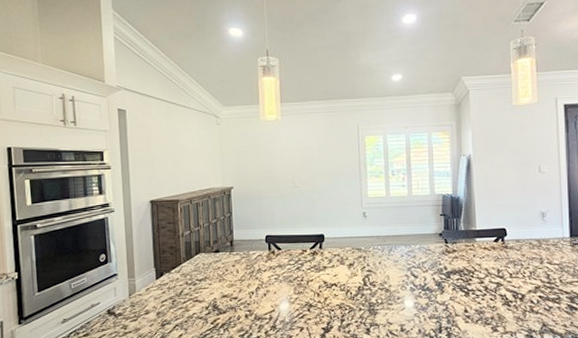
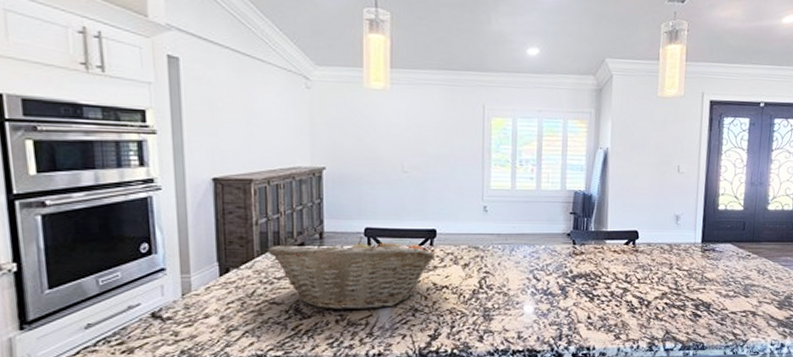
fruit basket: none [191,243,325,307] -> present [267,236,436,311]

